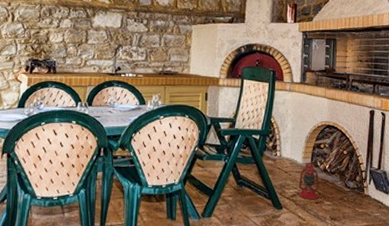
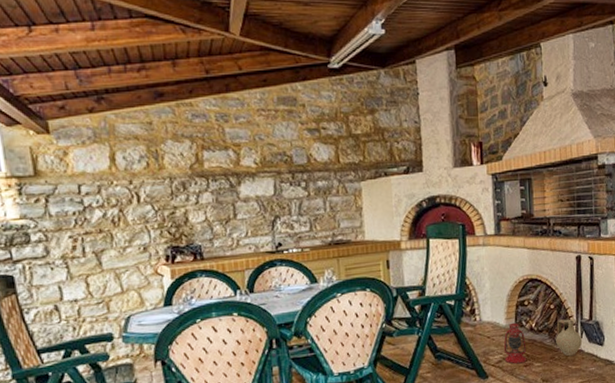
ceramic jug: none [346,165,370,200] -> present [556,319,583,357]

